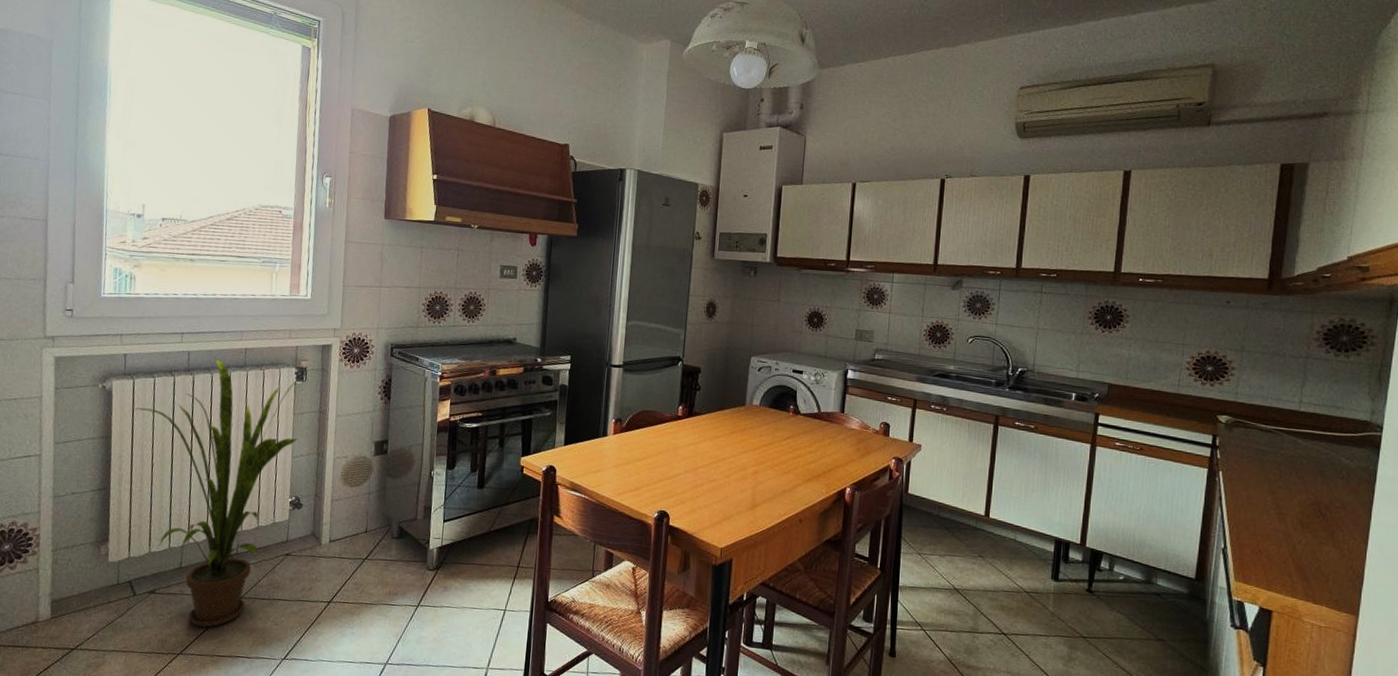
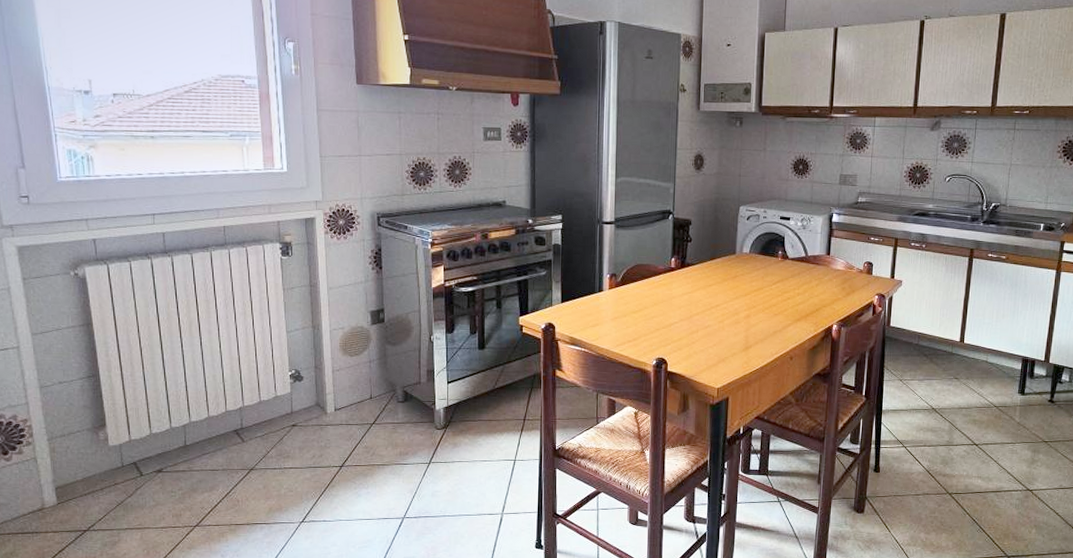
house plant: present [135,357,302,628] -> none [114,237,290,500]

